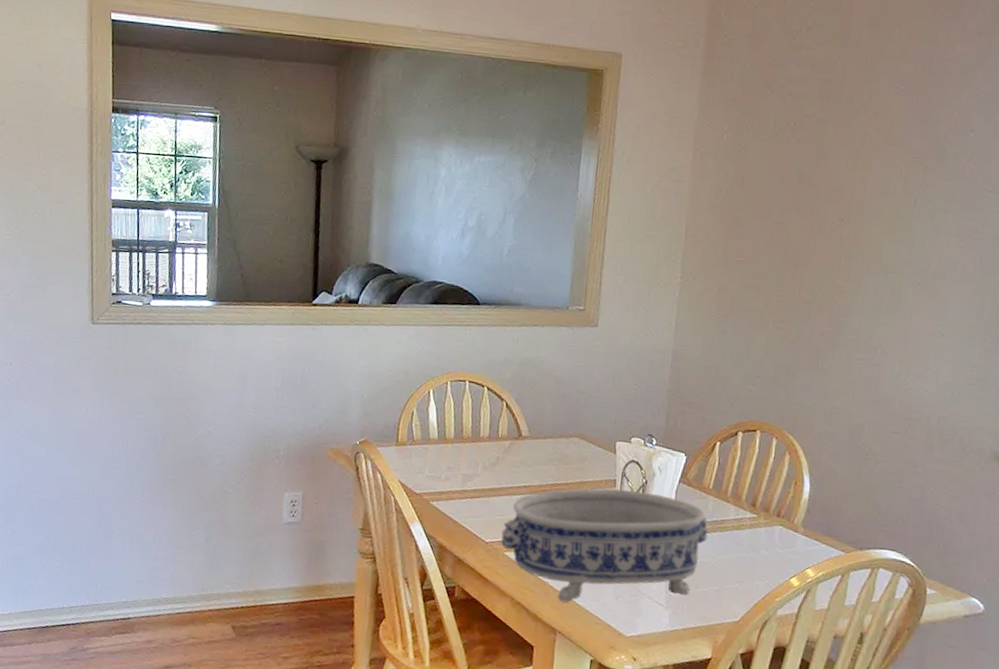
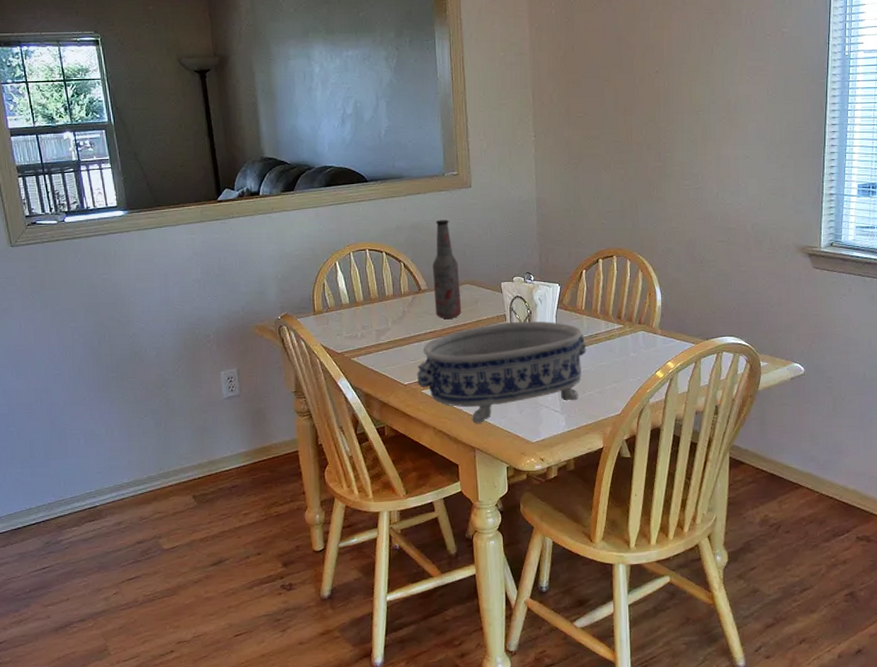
bottle: none [534,358,569,475] -> present [433,219,462,319]

